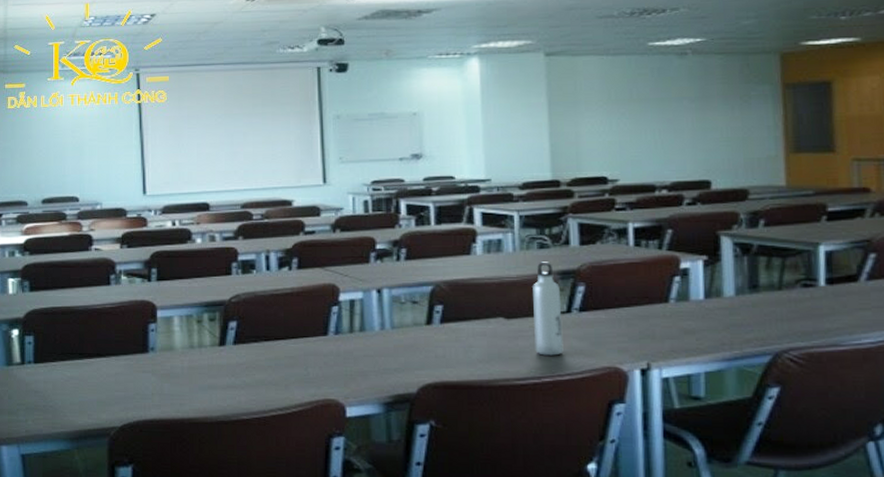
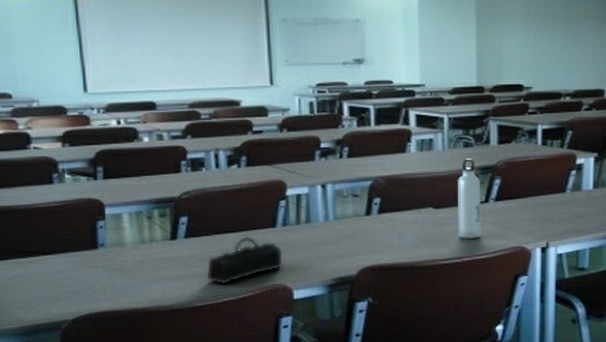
pencil case: none [253,344,336,397] -> present [205,236,284,285]

